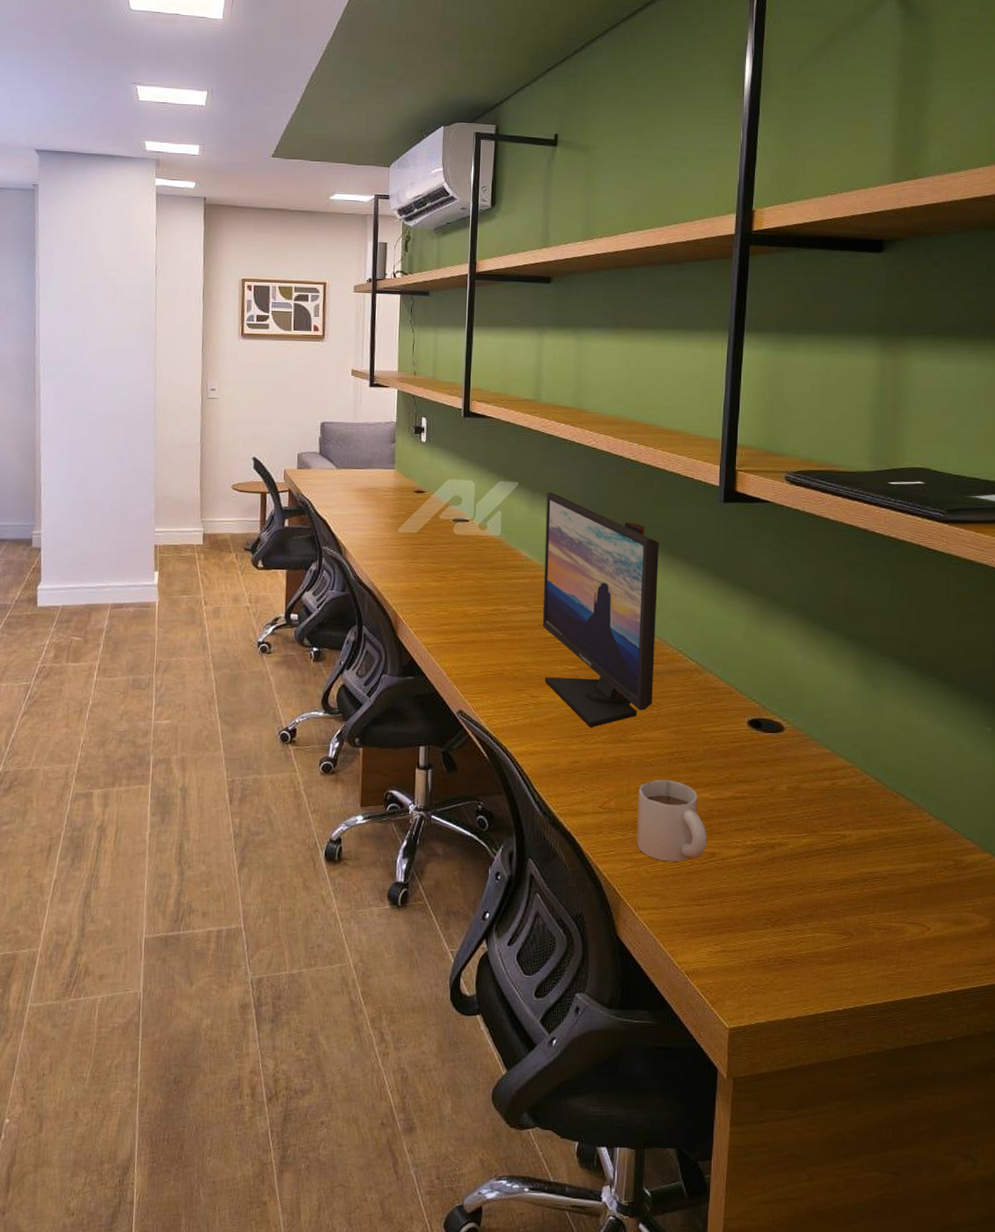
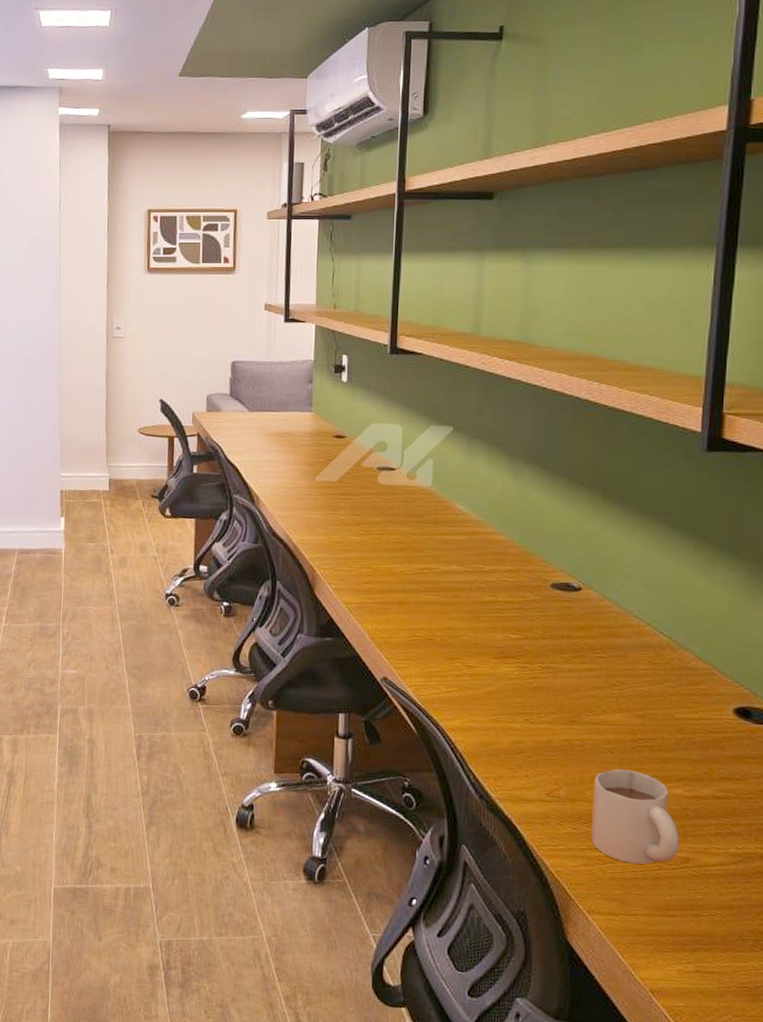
computer monitor: present [542,492,659,728] -> none [480,438,623,705]

